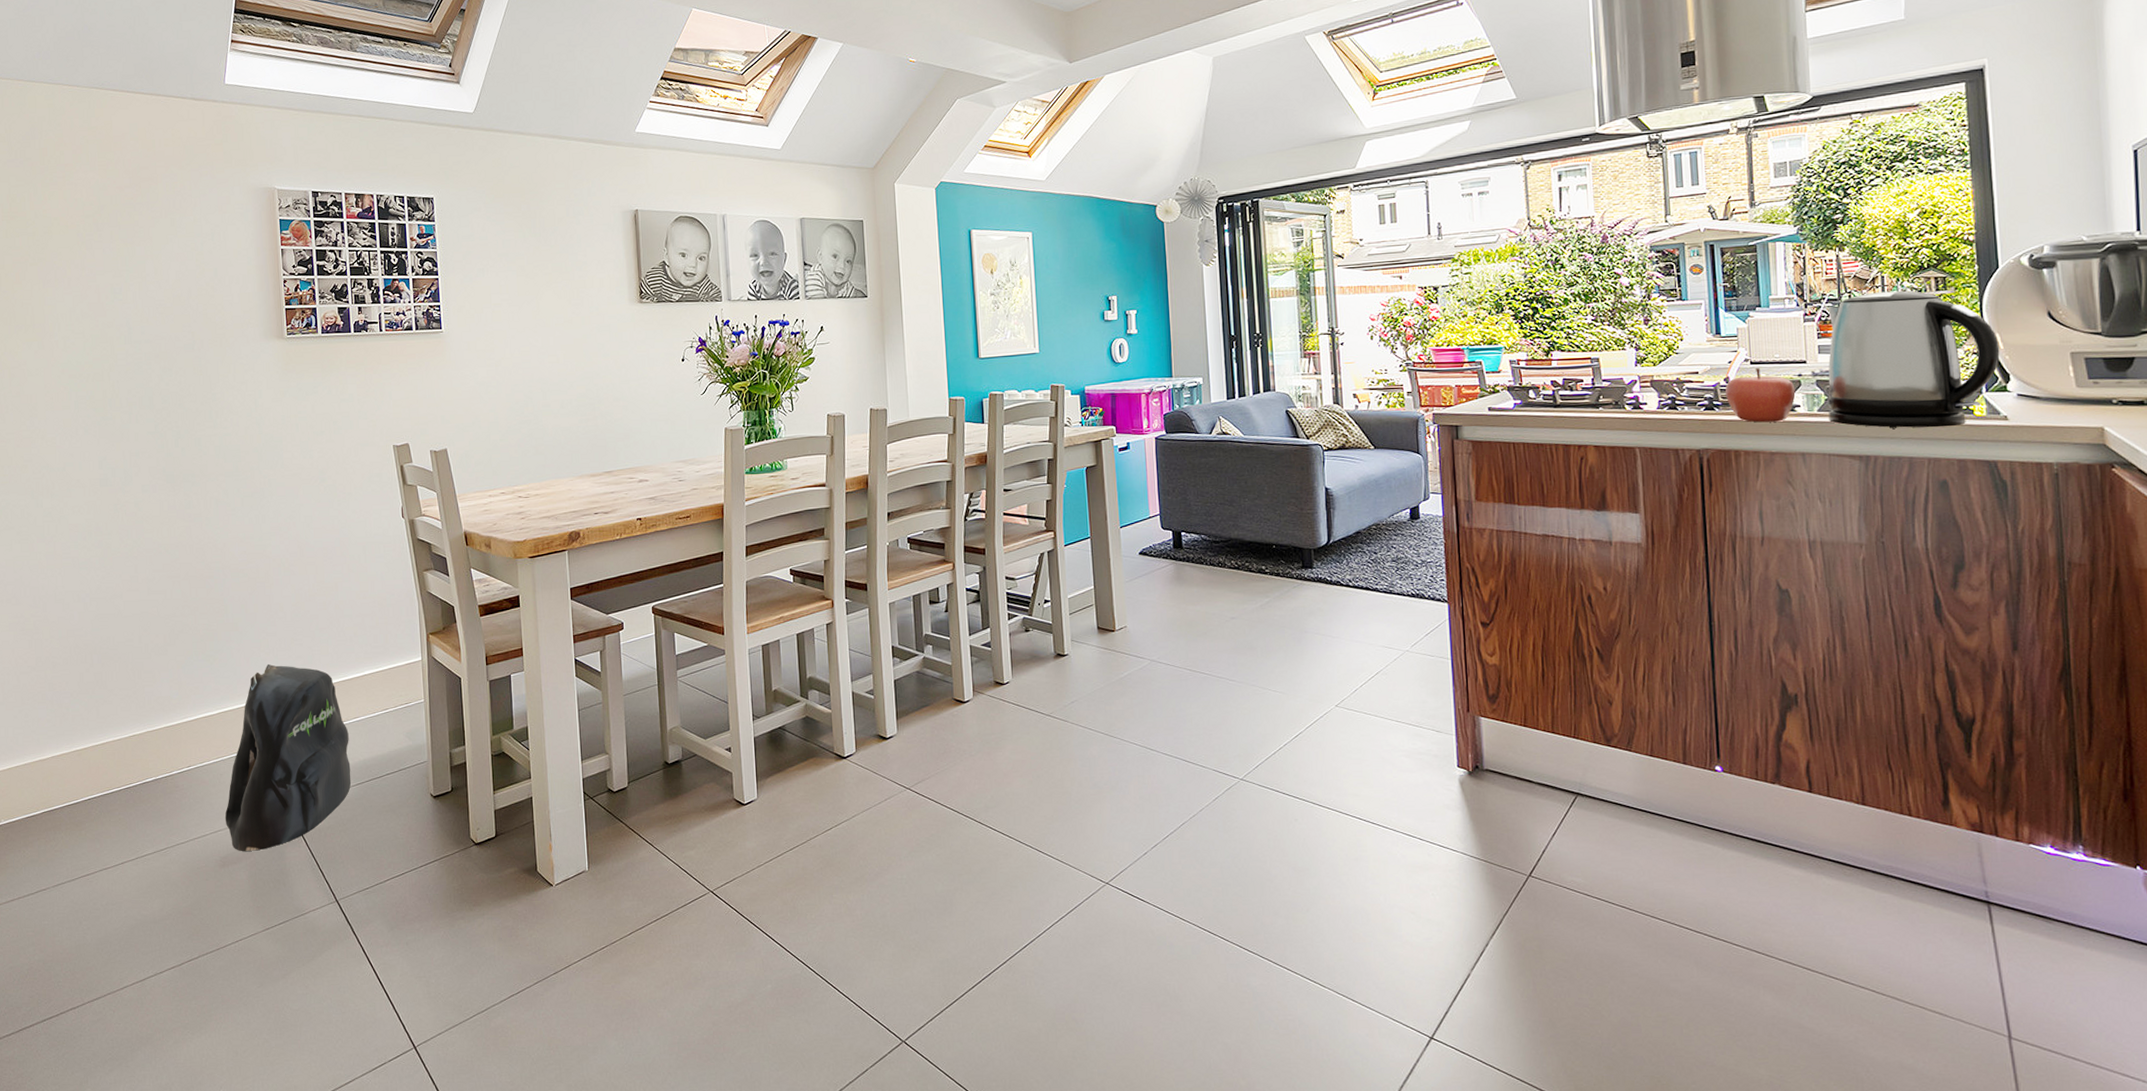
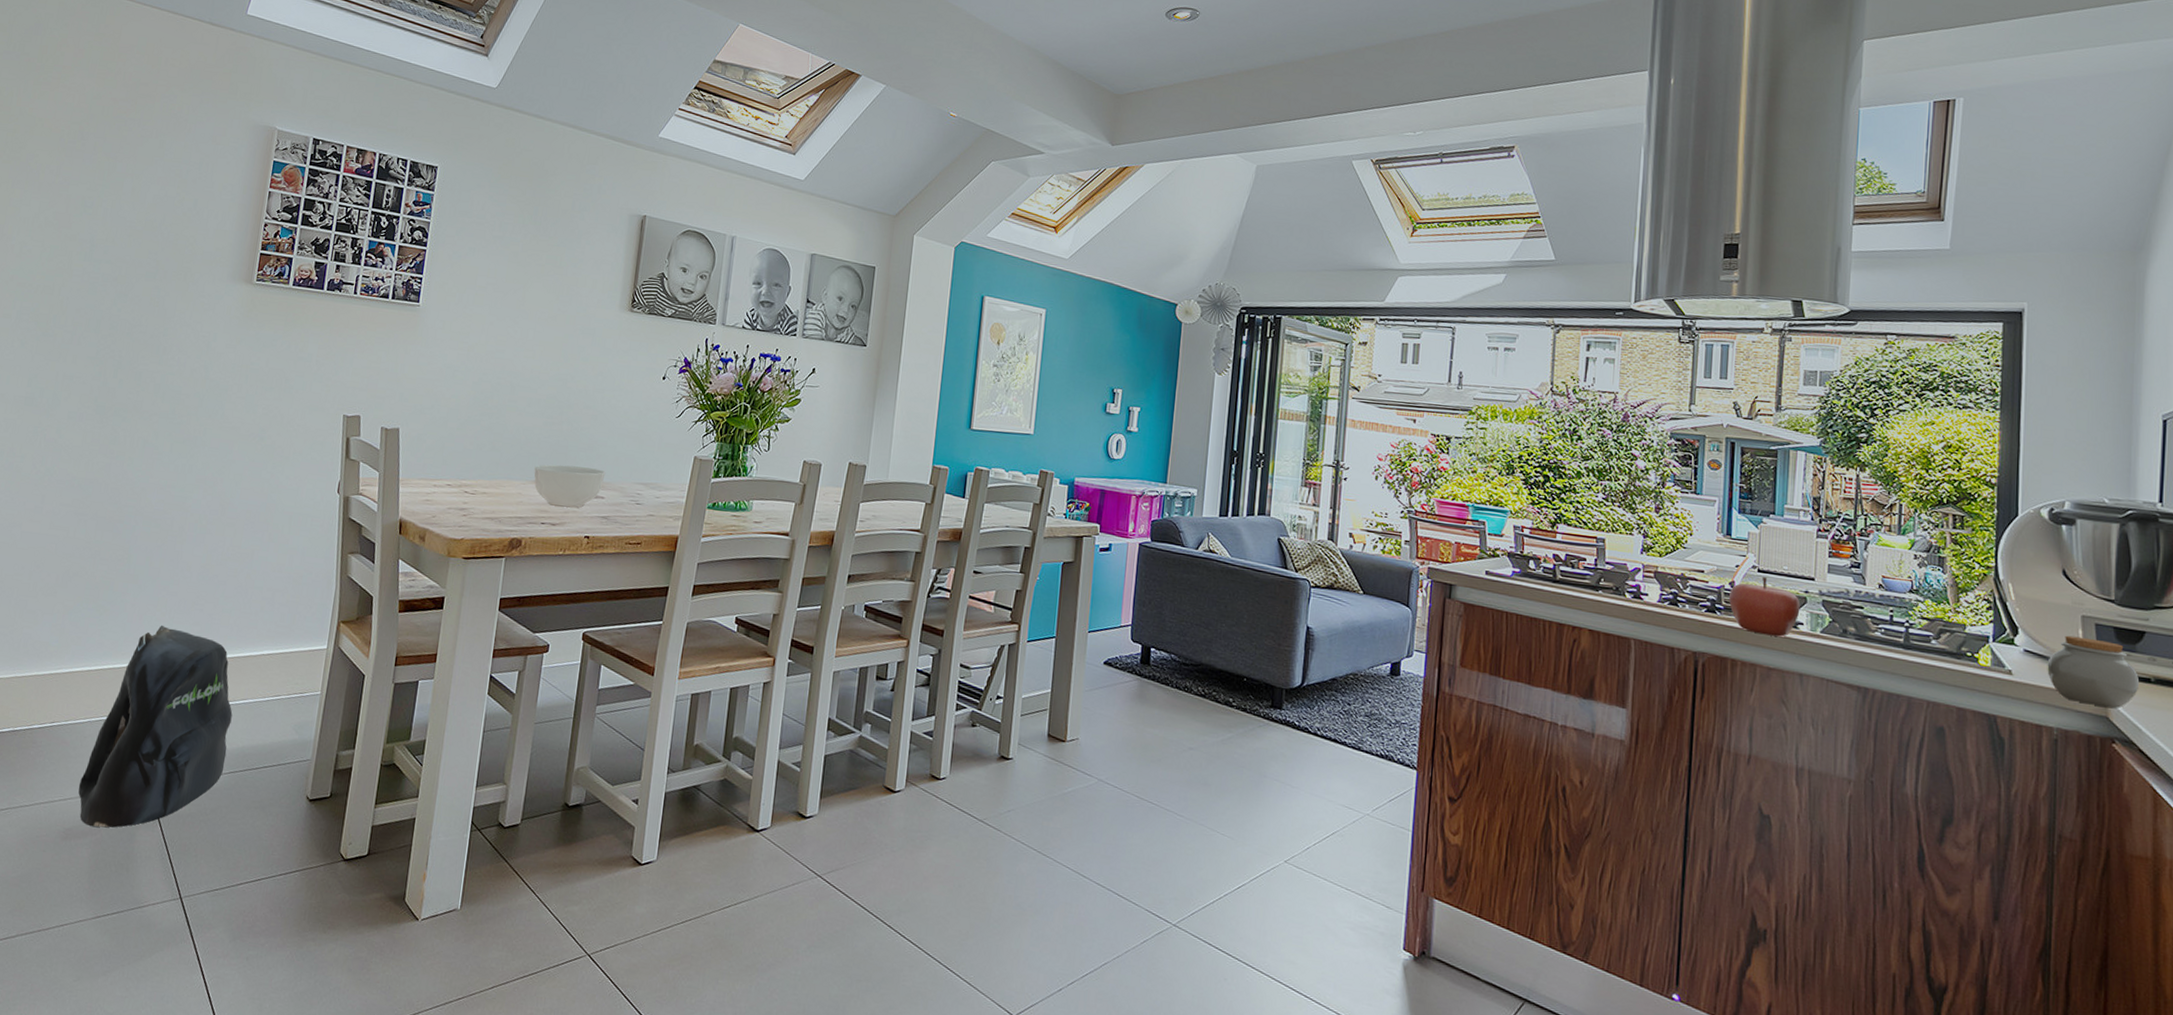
bowl: none [578,455,646,496] -> present [534,464,606,508]
kettle: present [1828,290,2000,429] -> none [1831,519,2011,672]
jar: none [2041,372,2134,436] -> present [2047,635,2140,709]

